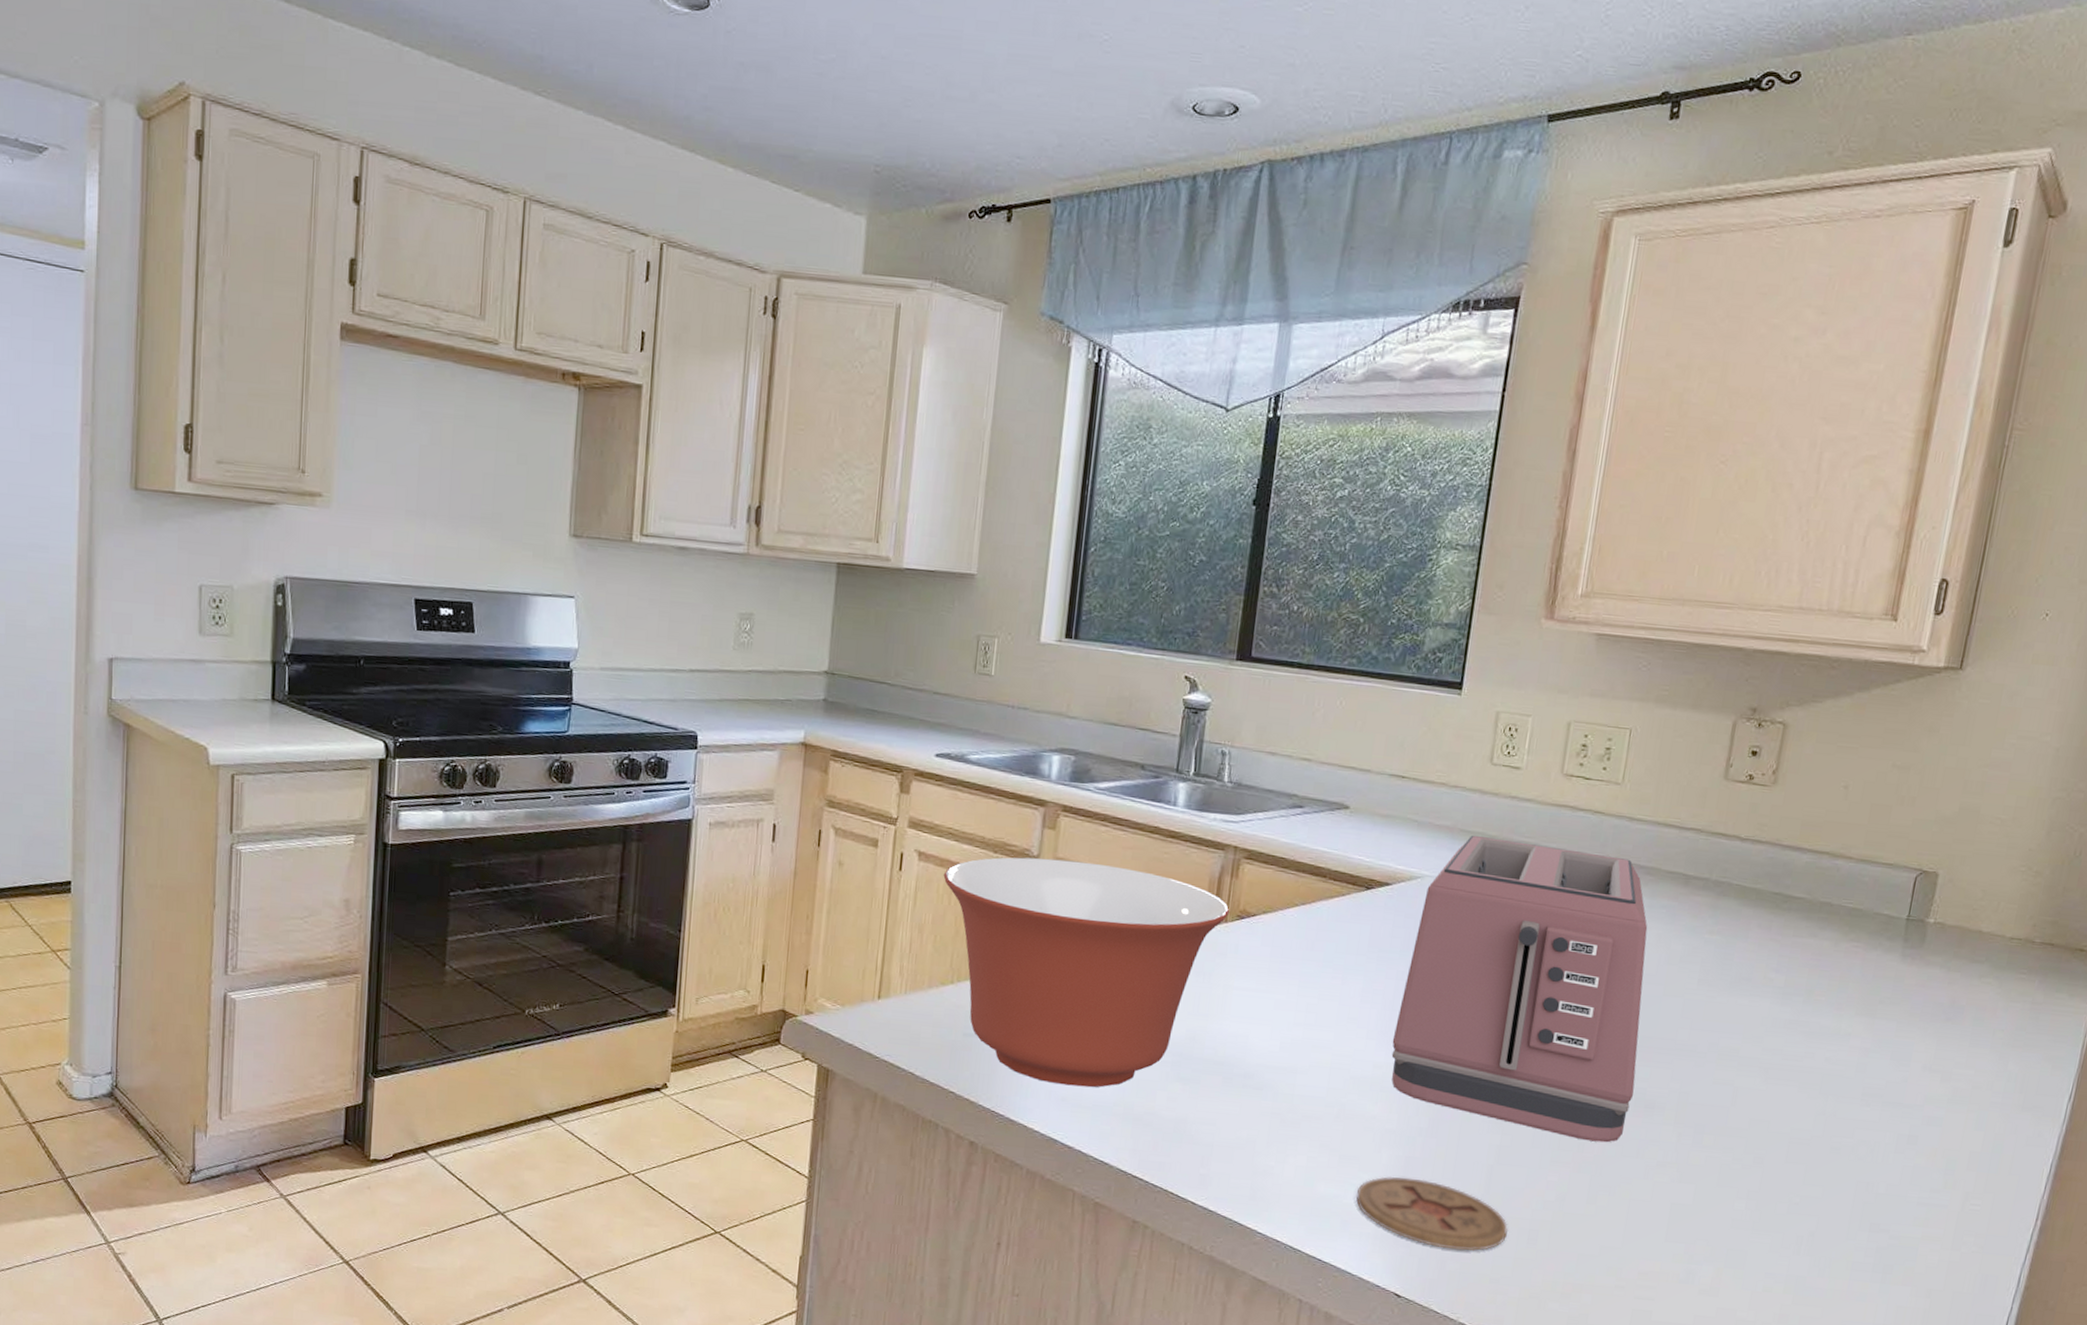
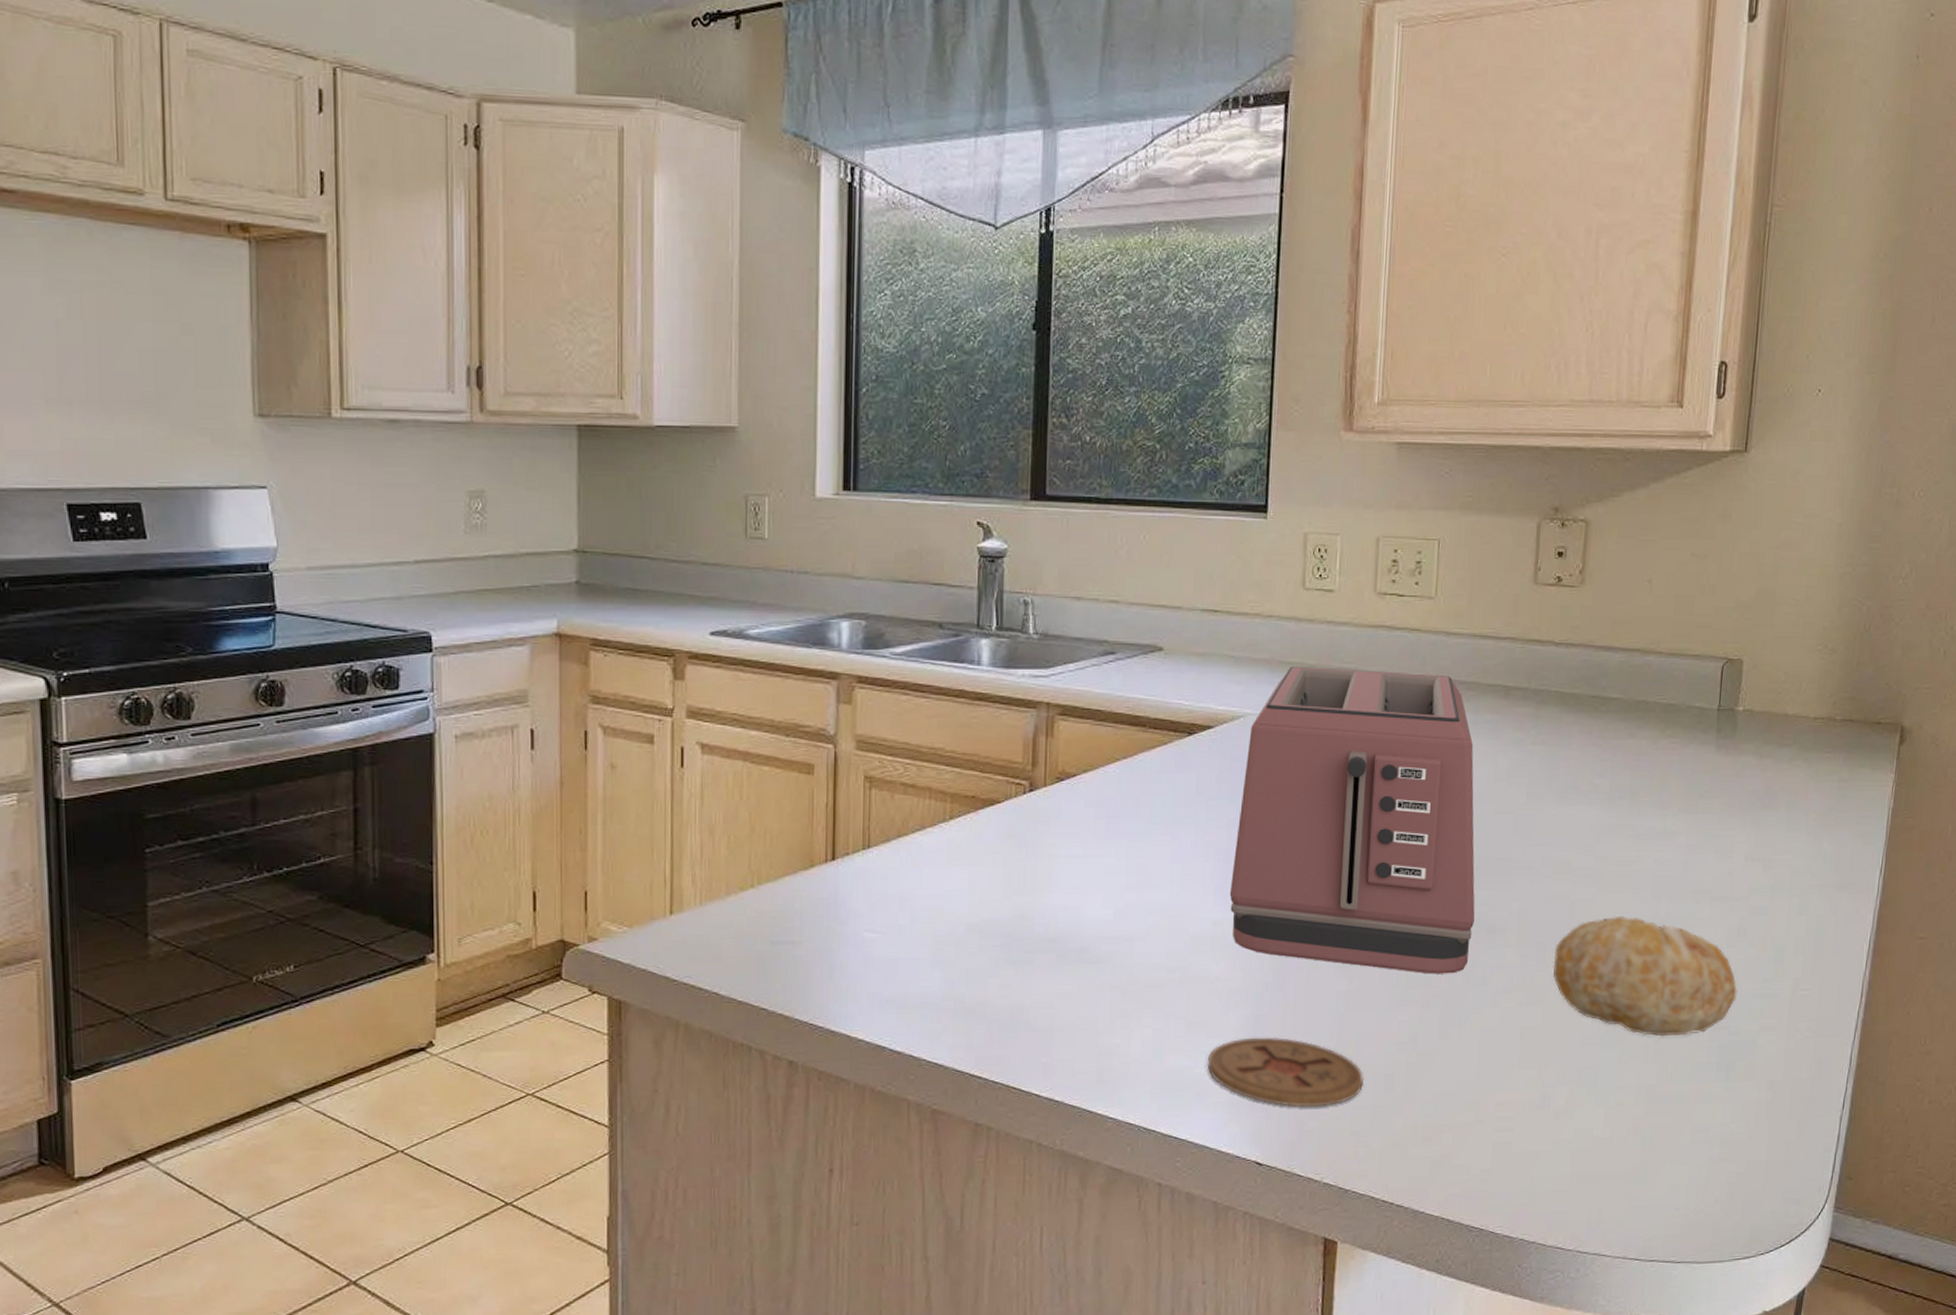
mixing bowl: present [943,857,1230,1088] -> none [731,736,1048,985]
fruit: none [1708,1108,1902,1233] -> present [1552,915,1737,1037]

